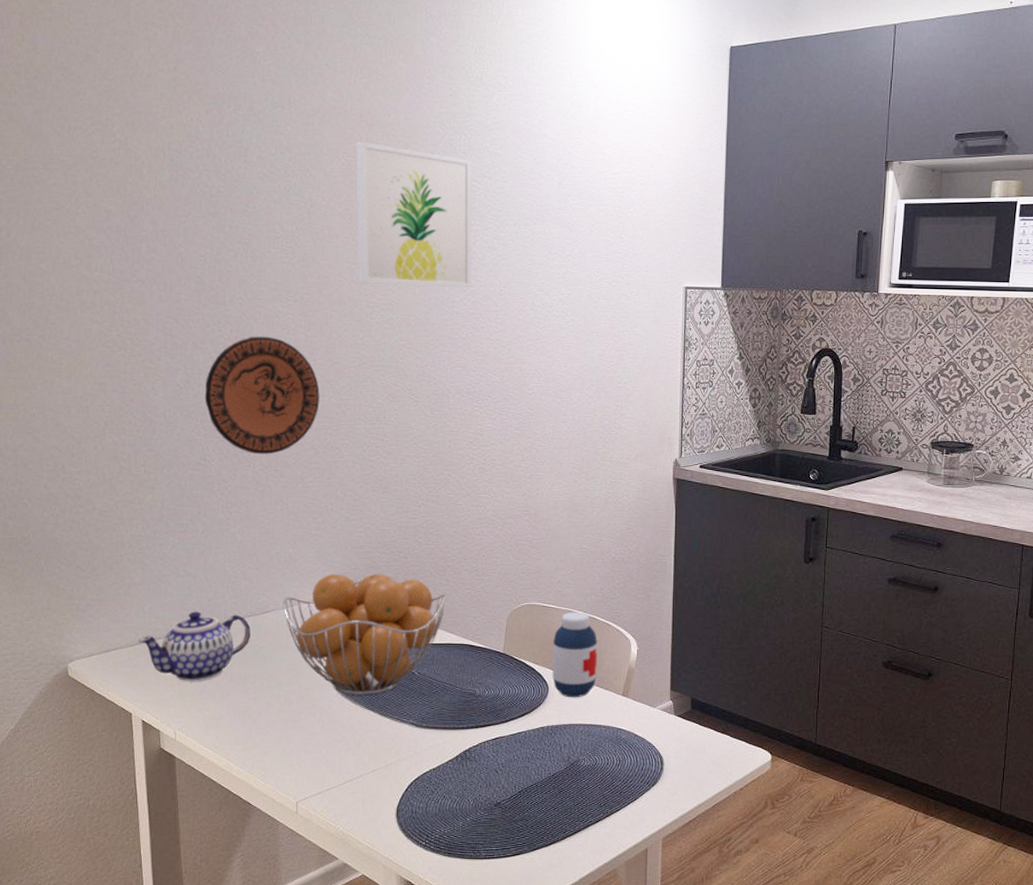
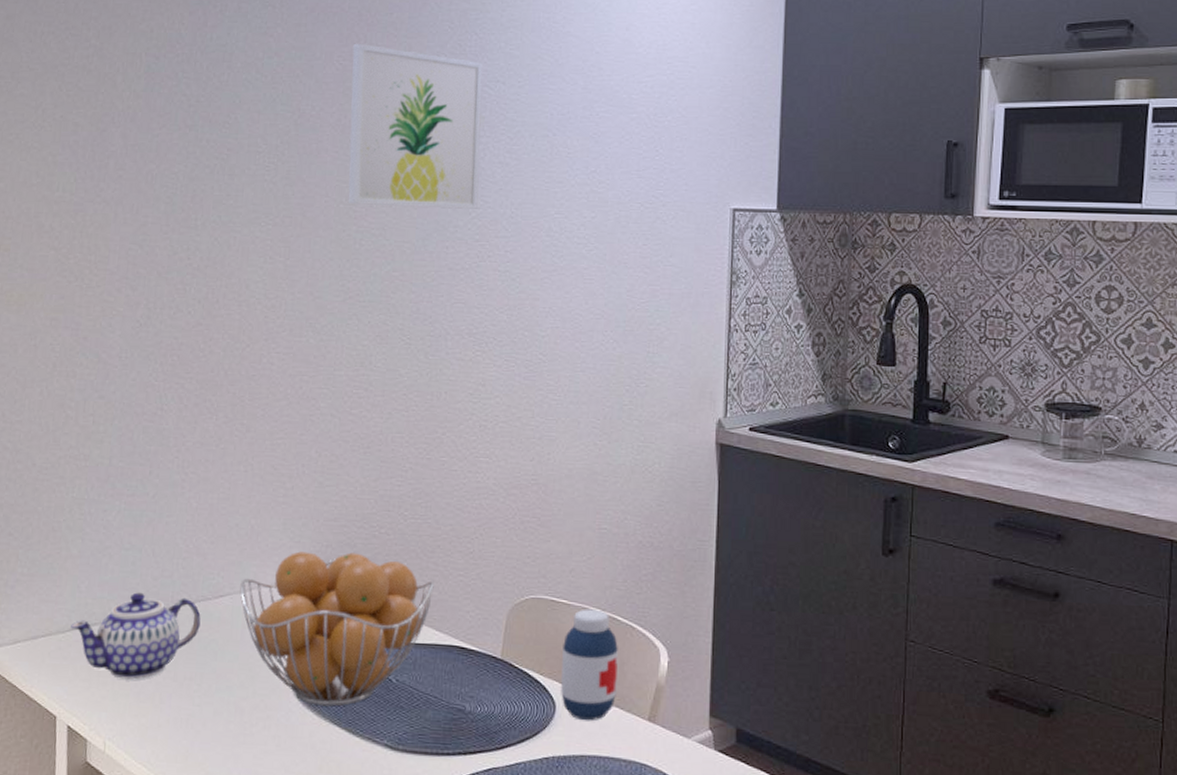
decorative plate: present [204,336,320,455] -> none [166,265,297,405]

